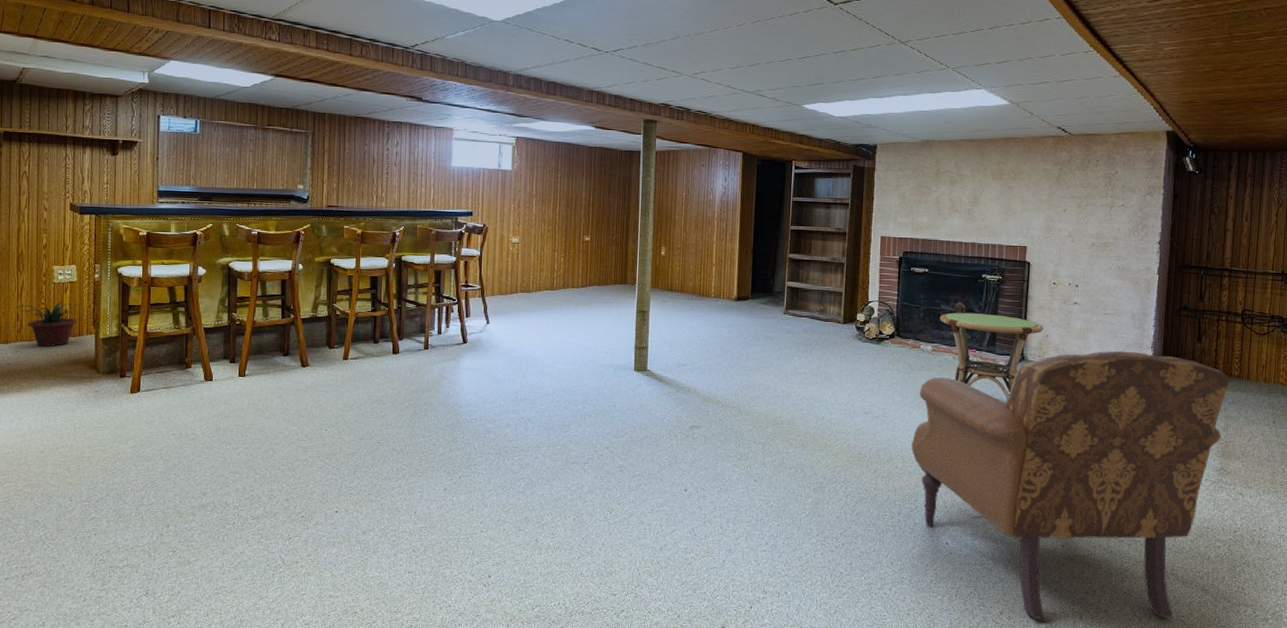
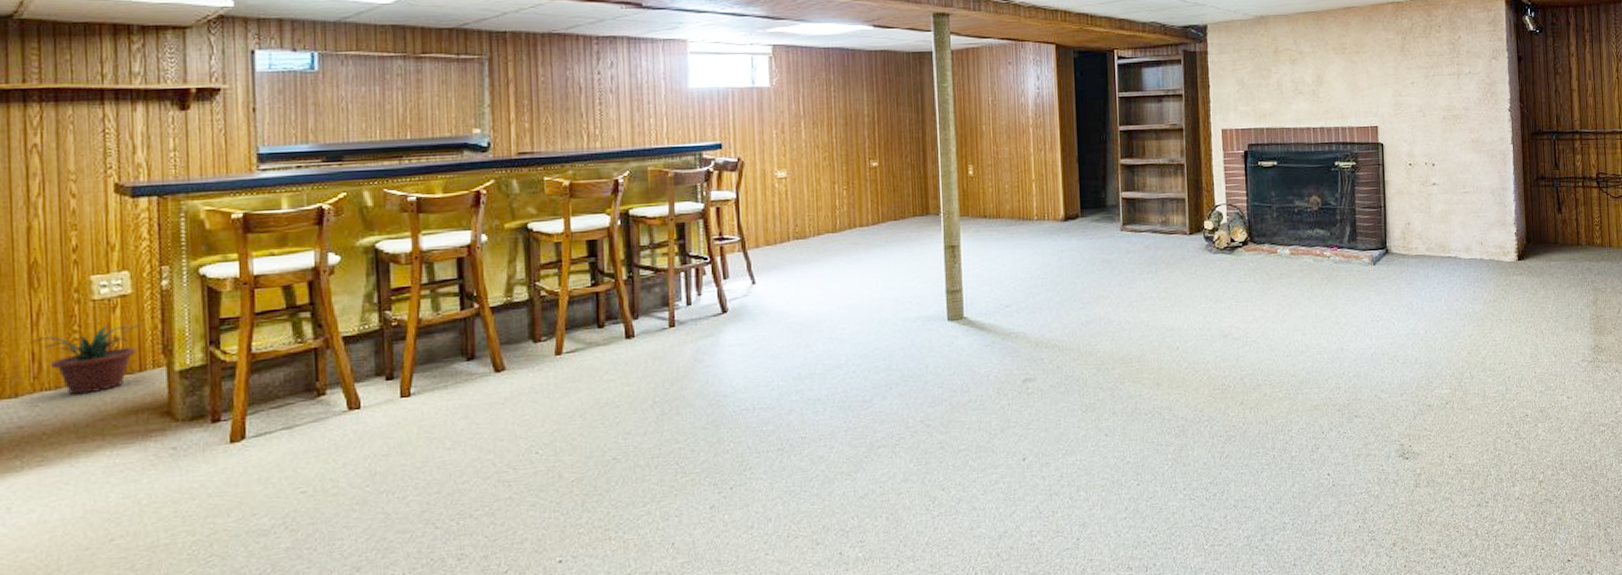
armchair: present [911,350,1230,619] -> none [1279,230,1593,545]
side table: present [939,312,1043,400] -> none [1294,205,1404,300]

